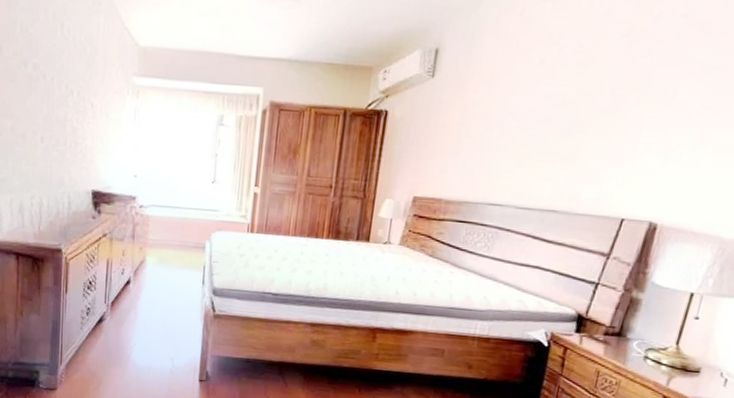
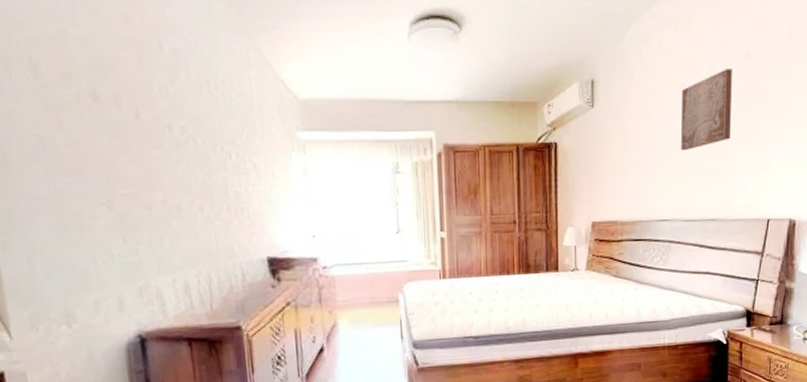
wall art: none [528,47,606,133] -> present [681,69,732,151]

